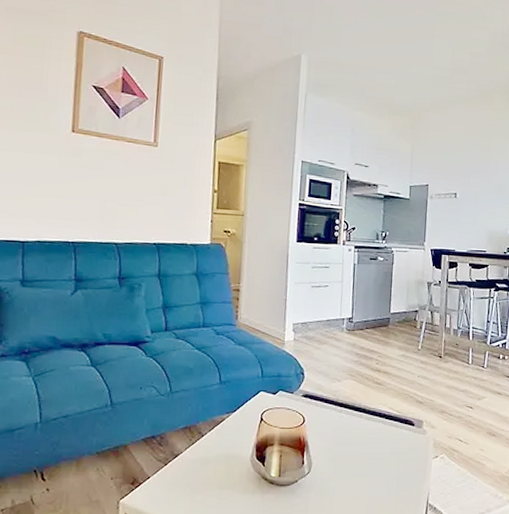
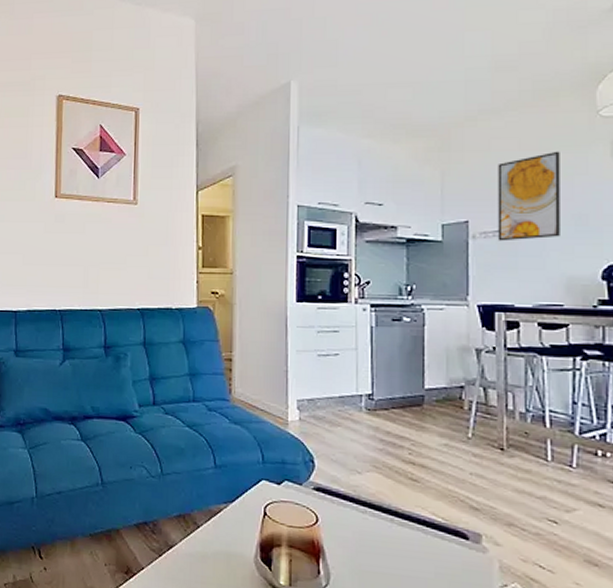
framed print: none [447,137,491,202] -> present [497,151,560,241]

